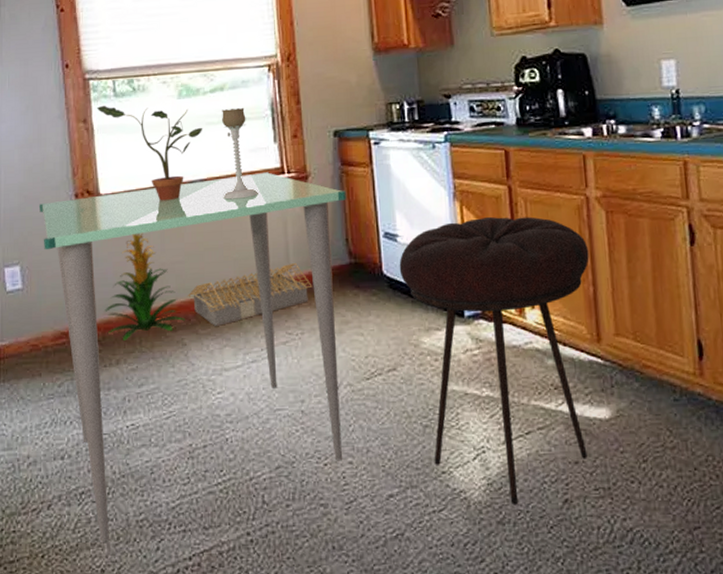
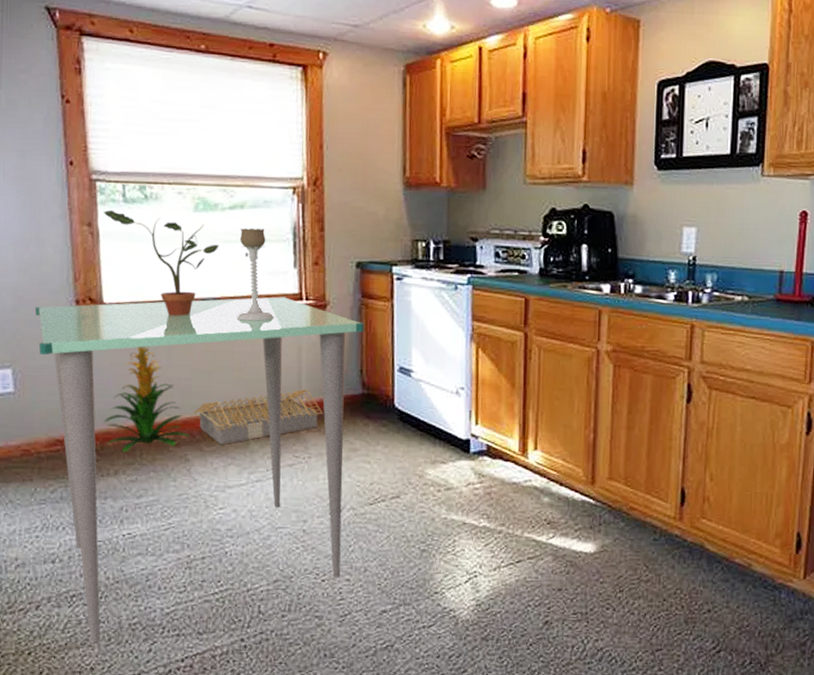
stool: present [399,216,589,506] -> none [411,360,594,625]

